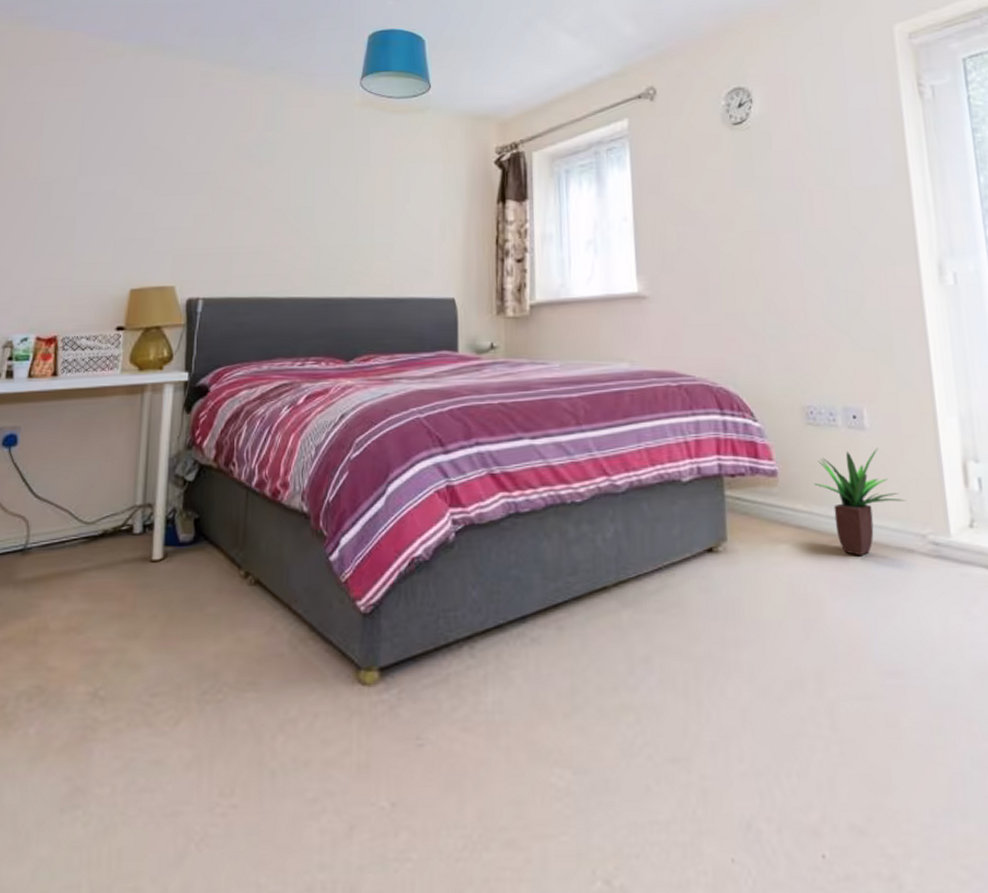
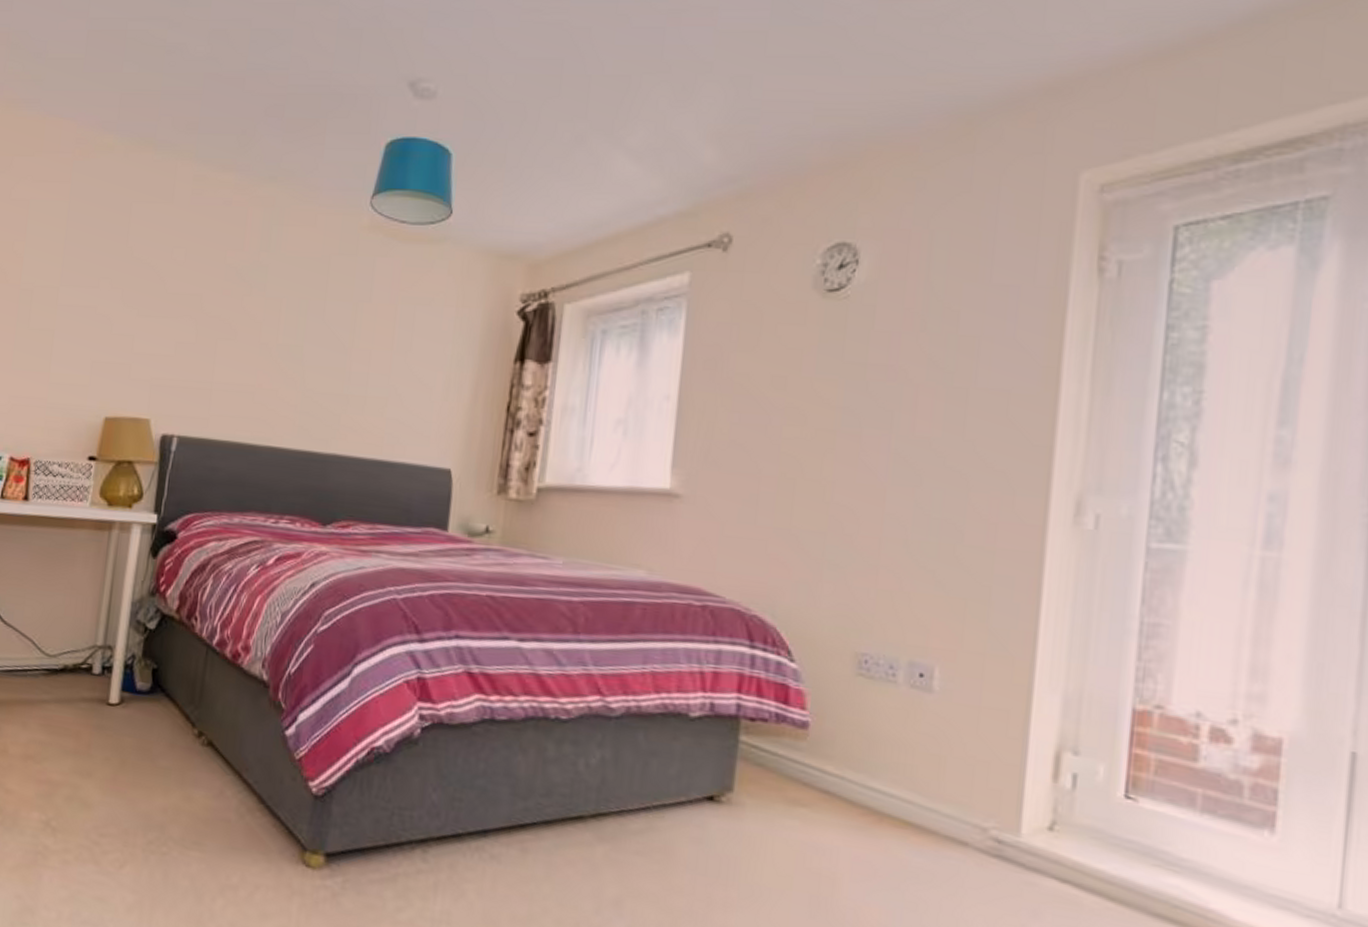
potted plant: present [814,448,906,556] -> none [853,715,970,838]

